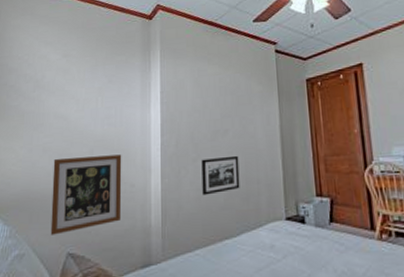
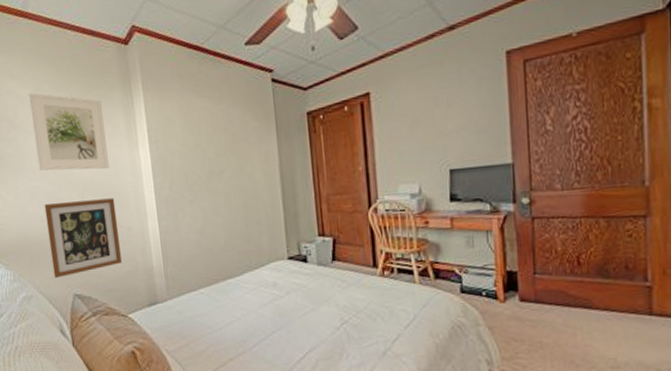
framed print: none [55,57,122,127] -> present [28,93,109,171]
picture frame: present [201,155,240,196] -> none [198,196,240,238]

